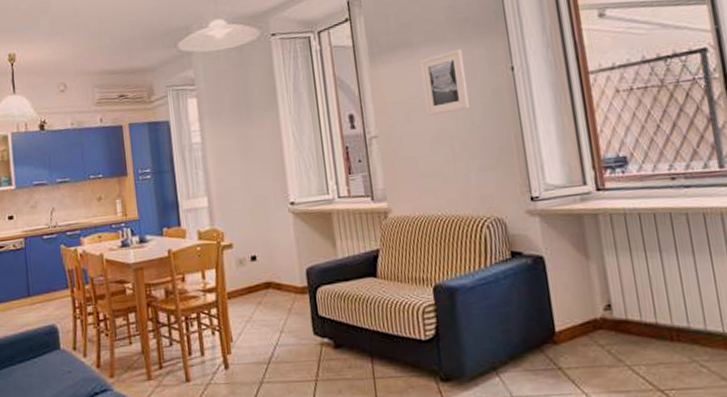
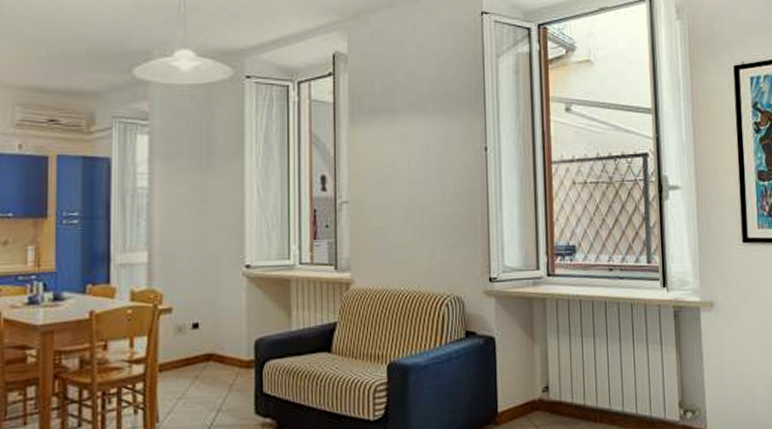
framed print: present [420,48,470,116] -> none [400,122,443,187]

